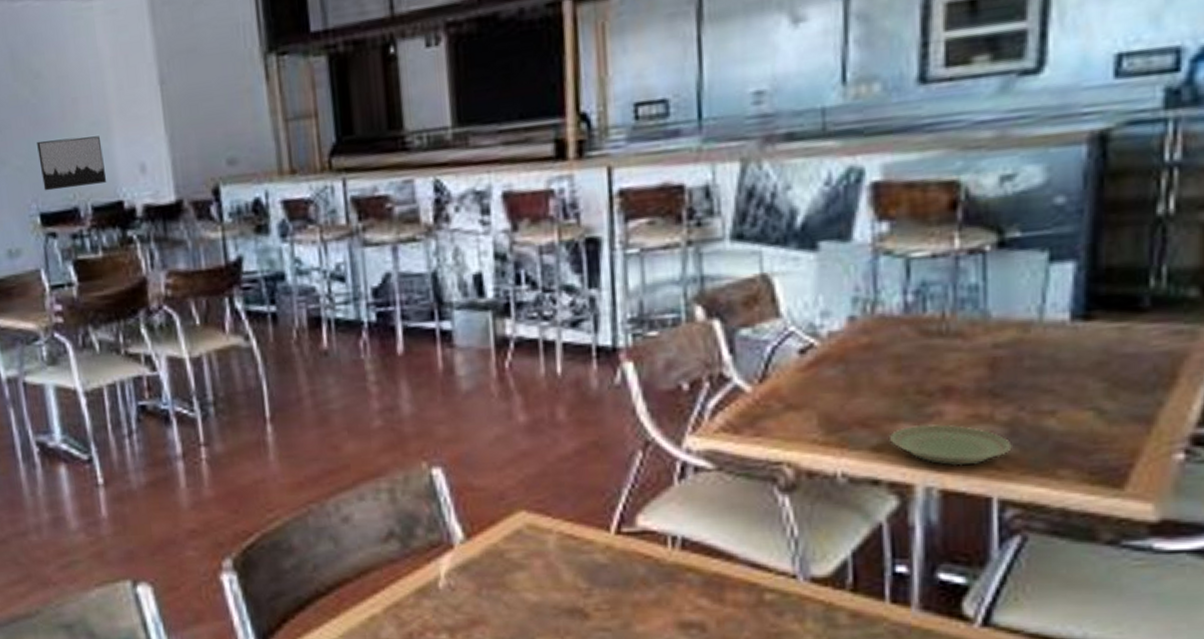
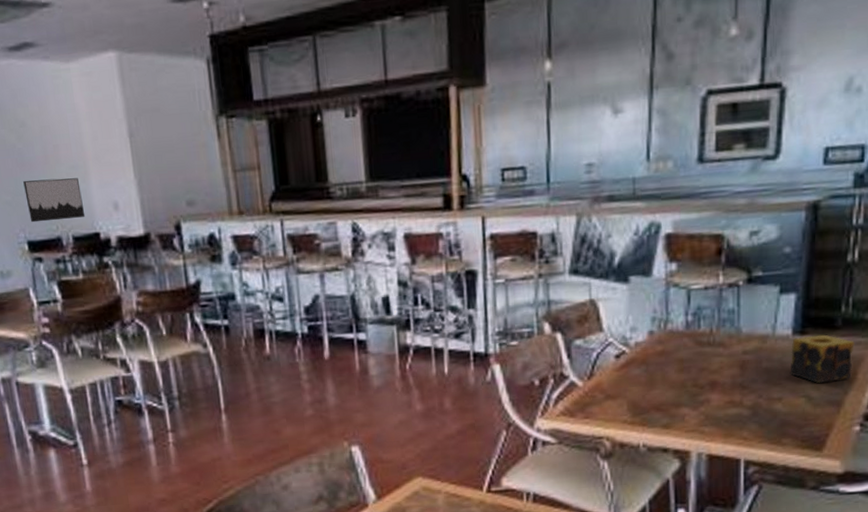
plate: present [888,423,1012,466] -> none [674,408,754,438]
candle: none [1068,319,1172,390] -> present [790,334,855,383]

